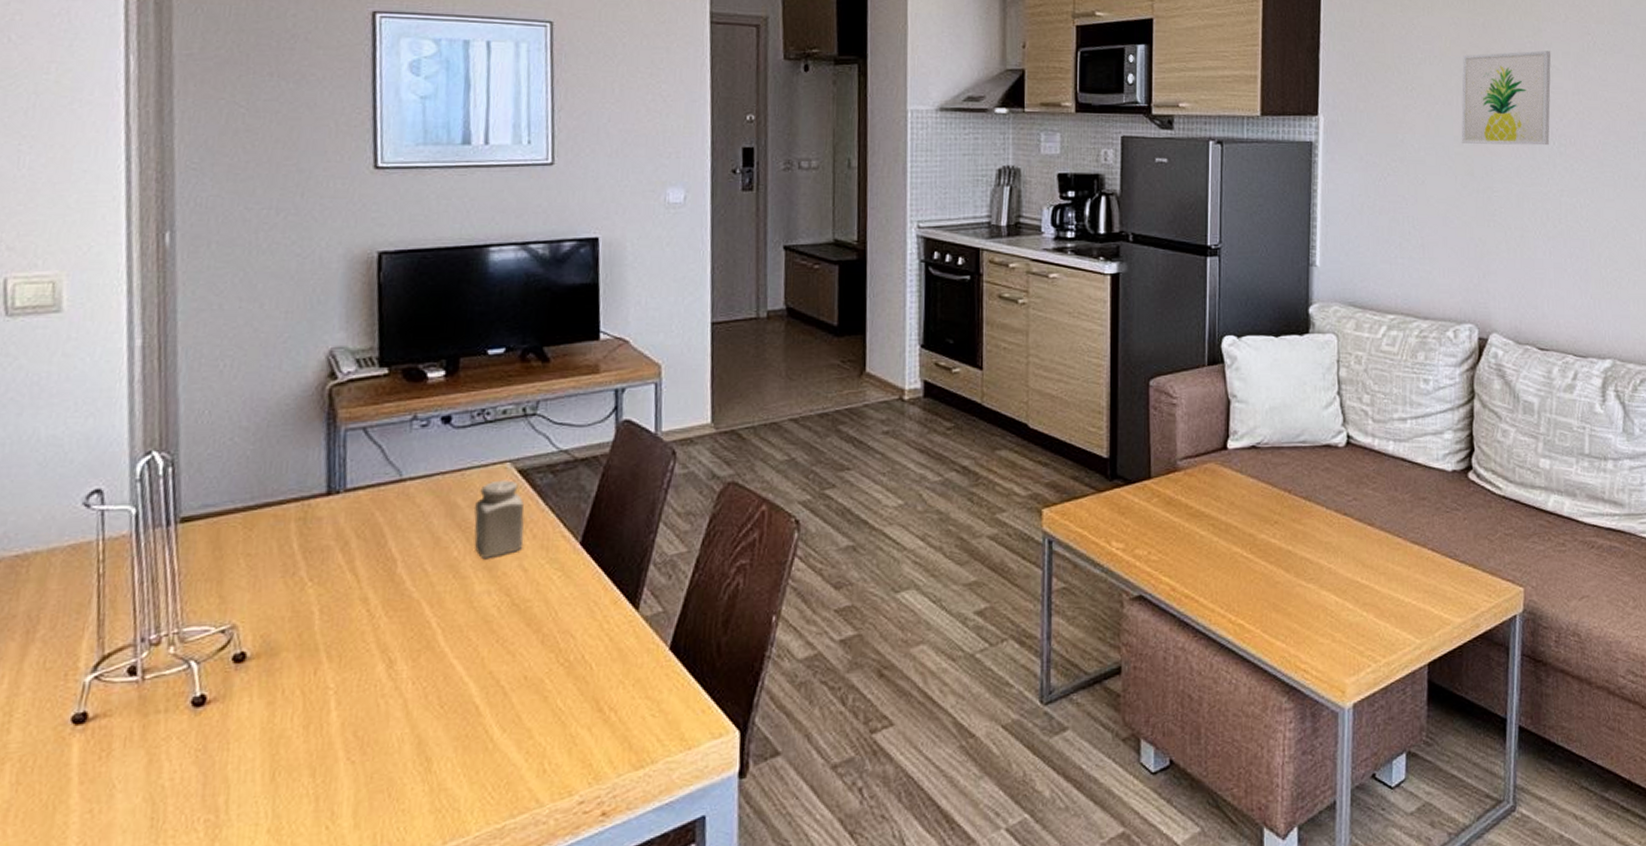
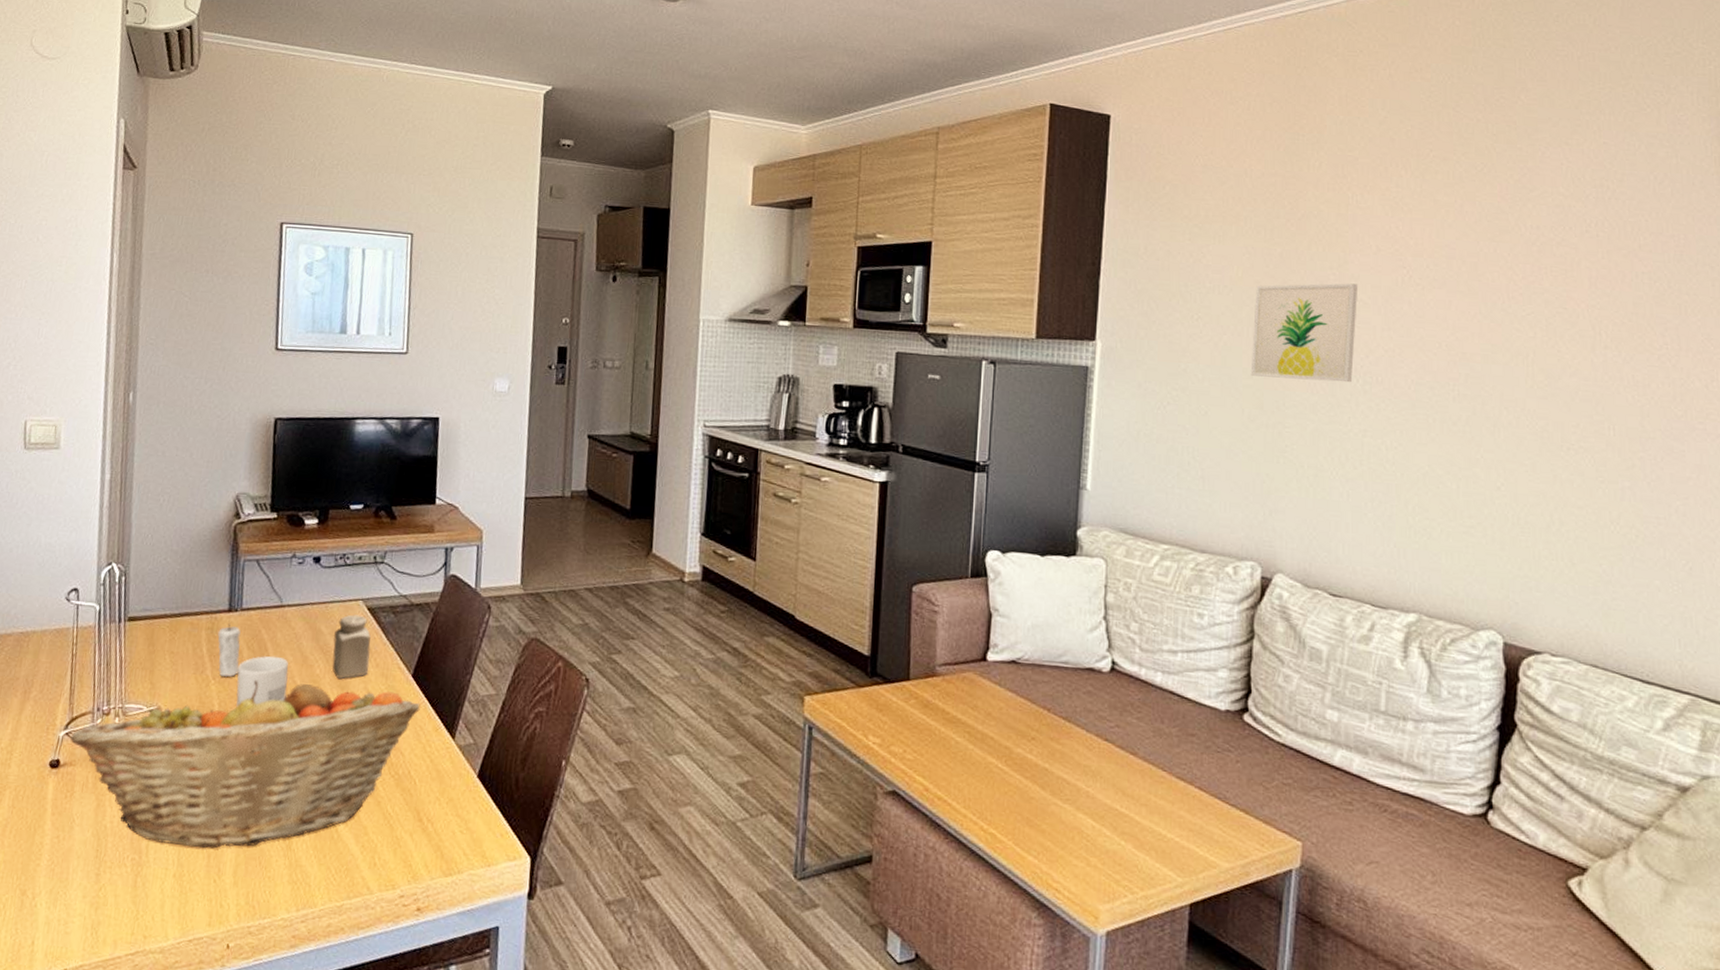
fruit basket: none [100,565,593,795] -> present [69,680,421,849]
candle: none [313,510,346,577] -> present [217,624,241,678]
mug: none [343,542,416,610] -> present [236,656,289,707]

